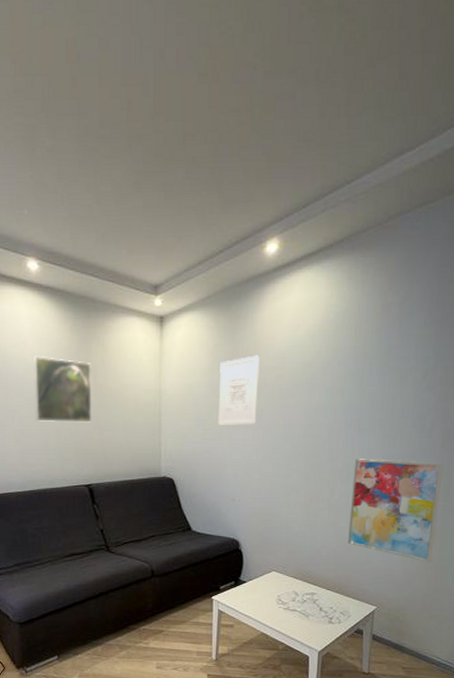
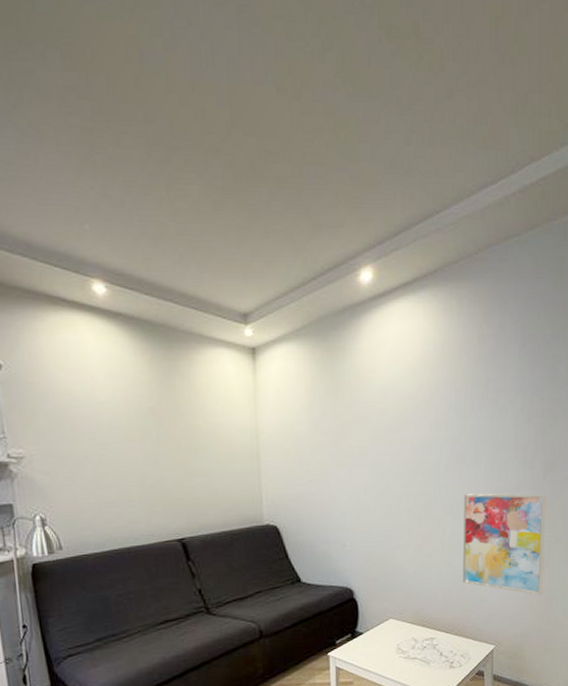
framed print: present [33,355,92,423] -> none [106,392,181,470]
wall art: present [218,355,260,425] -> none [320,389,363,465]

